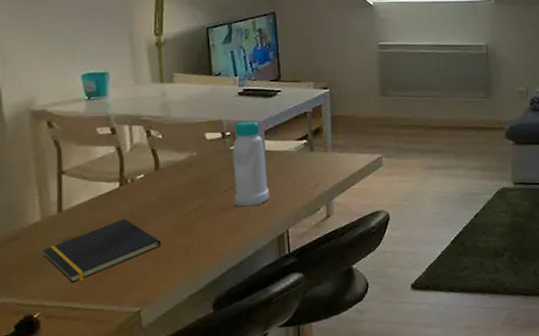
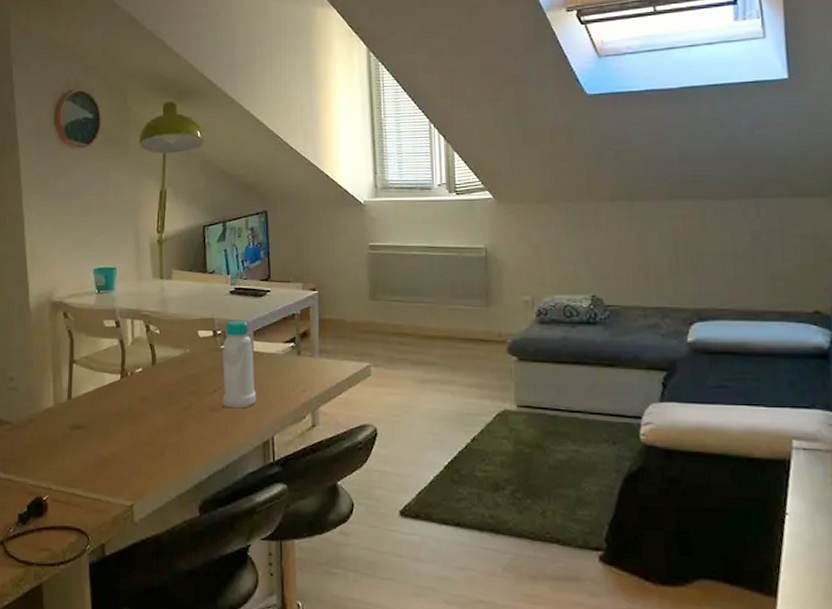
notepad: present [43,218,162,284] -> none [54,410,155,470]

